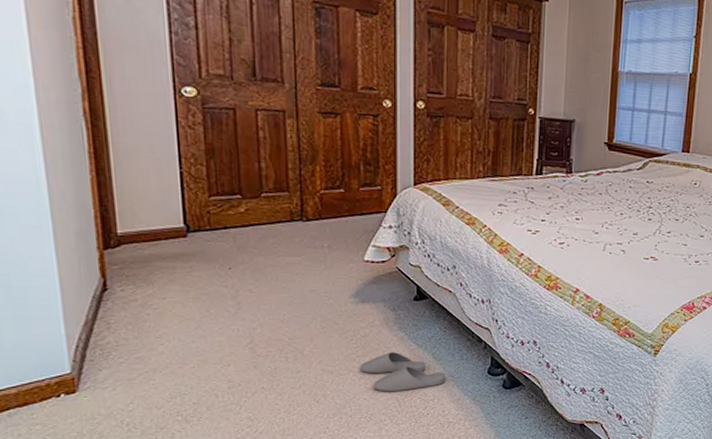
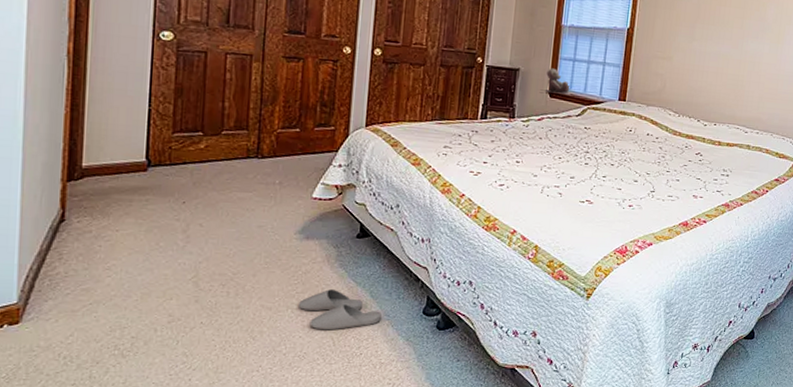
stuffed animal: none [603,118,631,147] -> present [544,68,571,95]

